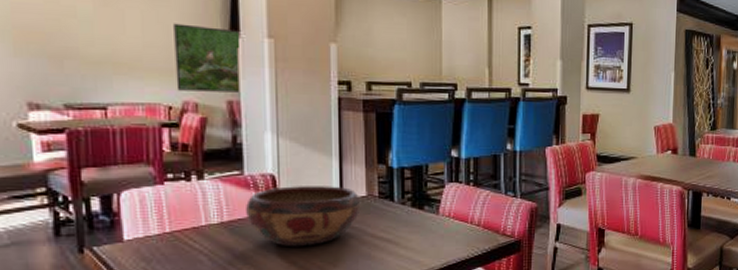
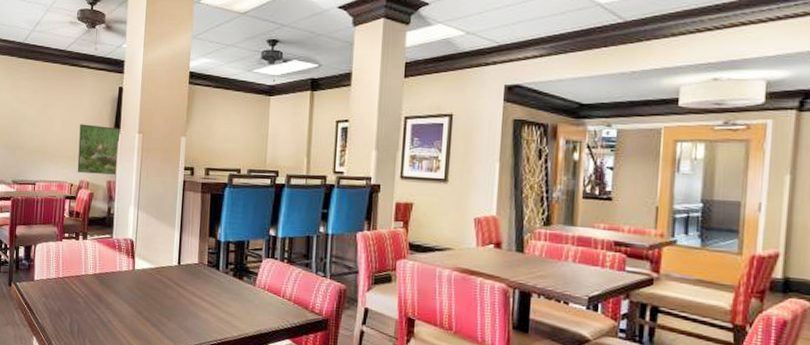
decorative bowl: present [246,186,361,247] -> none [111,250,194,301]

